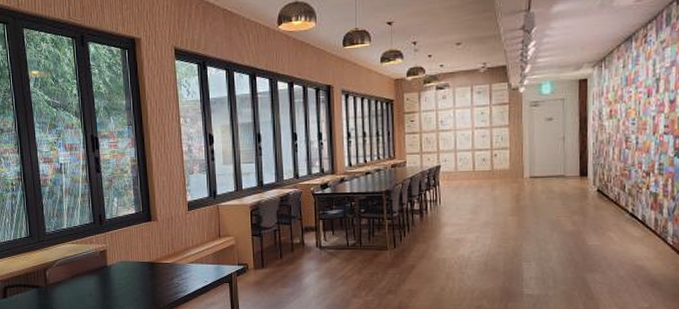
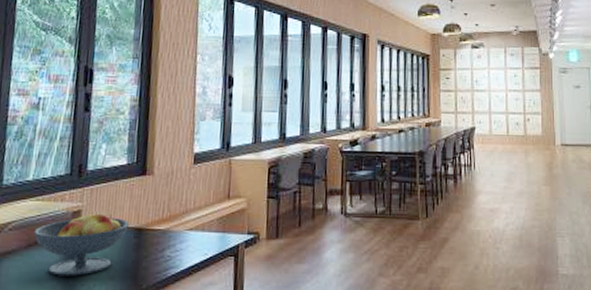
fruit bowl: none [74,252,143,299] -> present [33,213,129,276]

